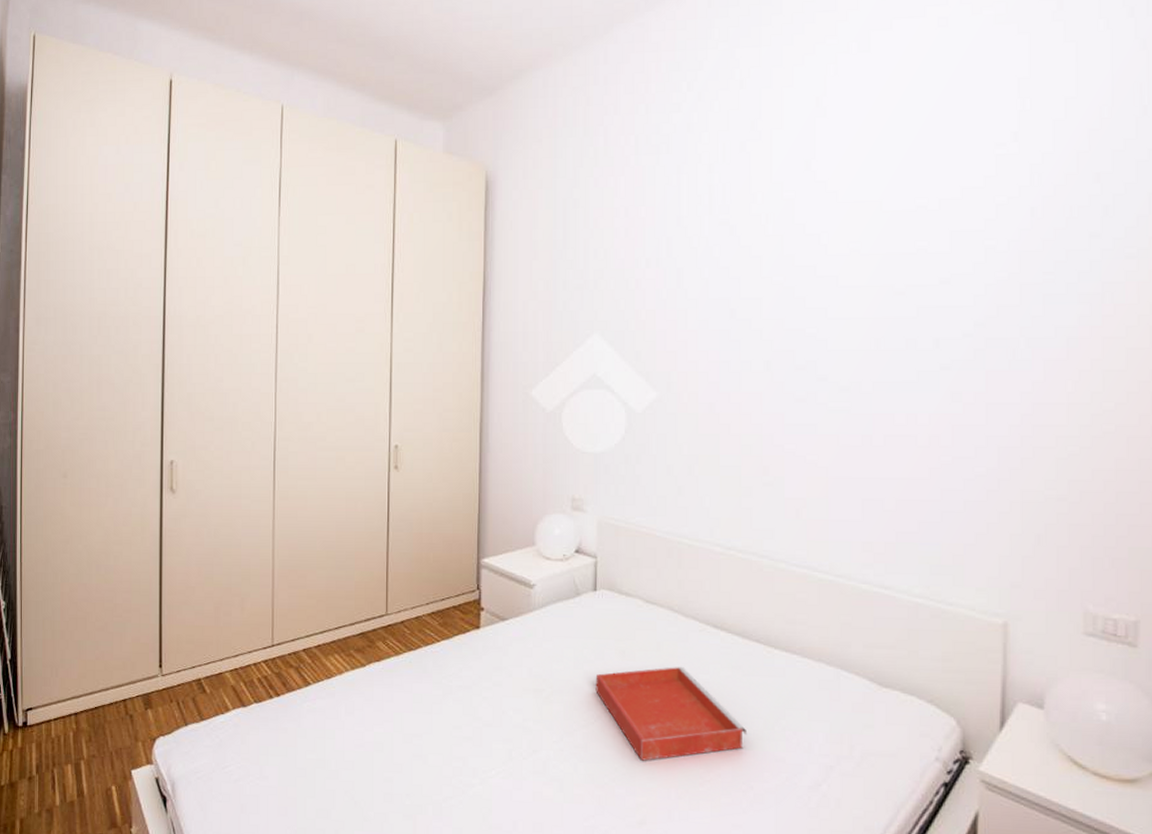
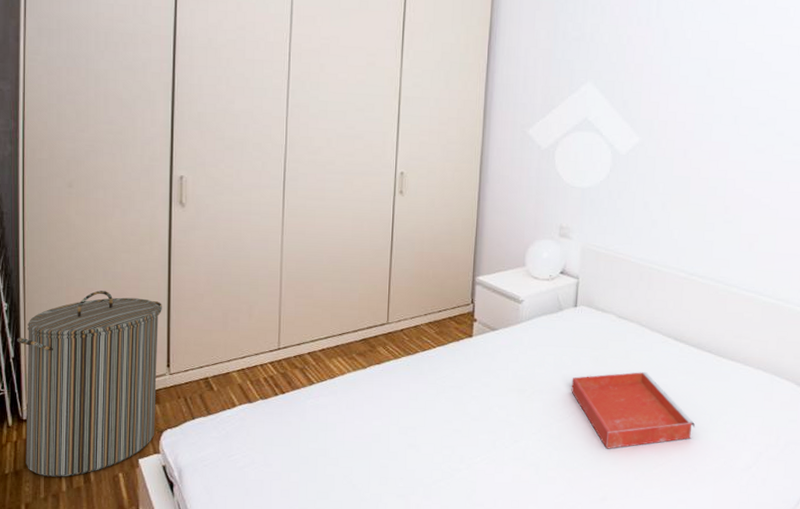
laundry hamper: none [14,586,154,790] -> present [17,290,162,477]

